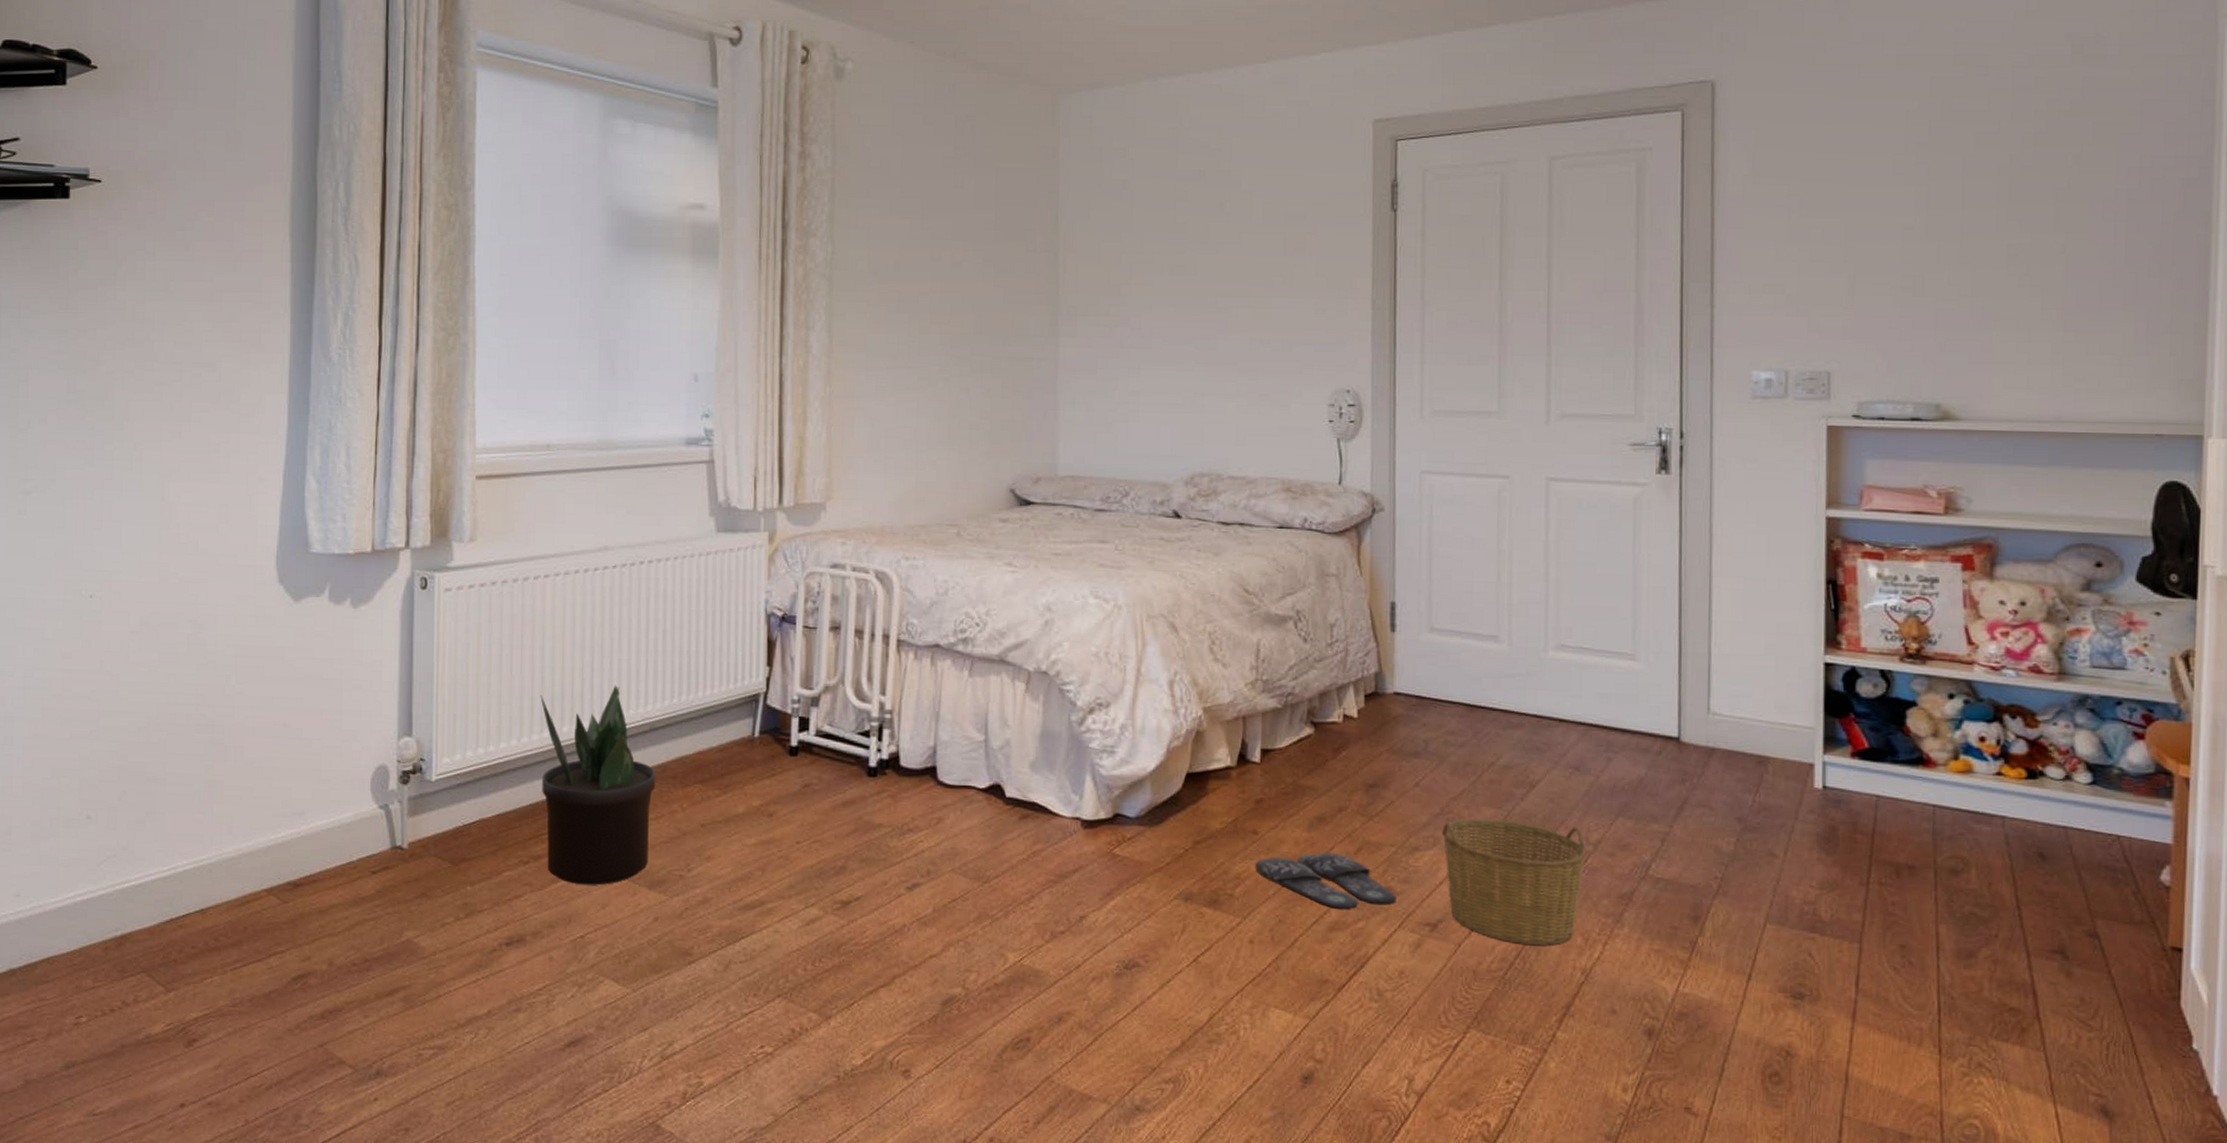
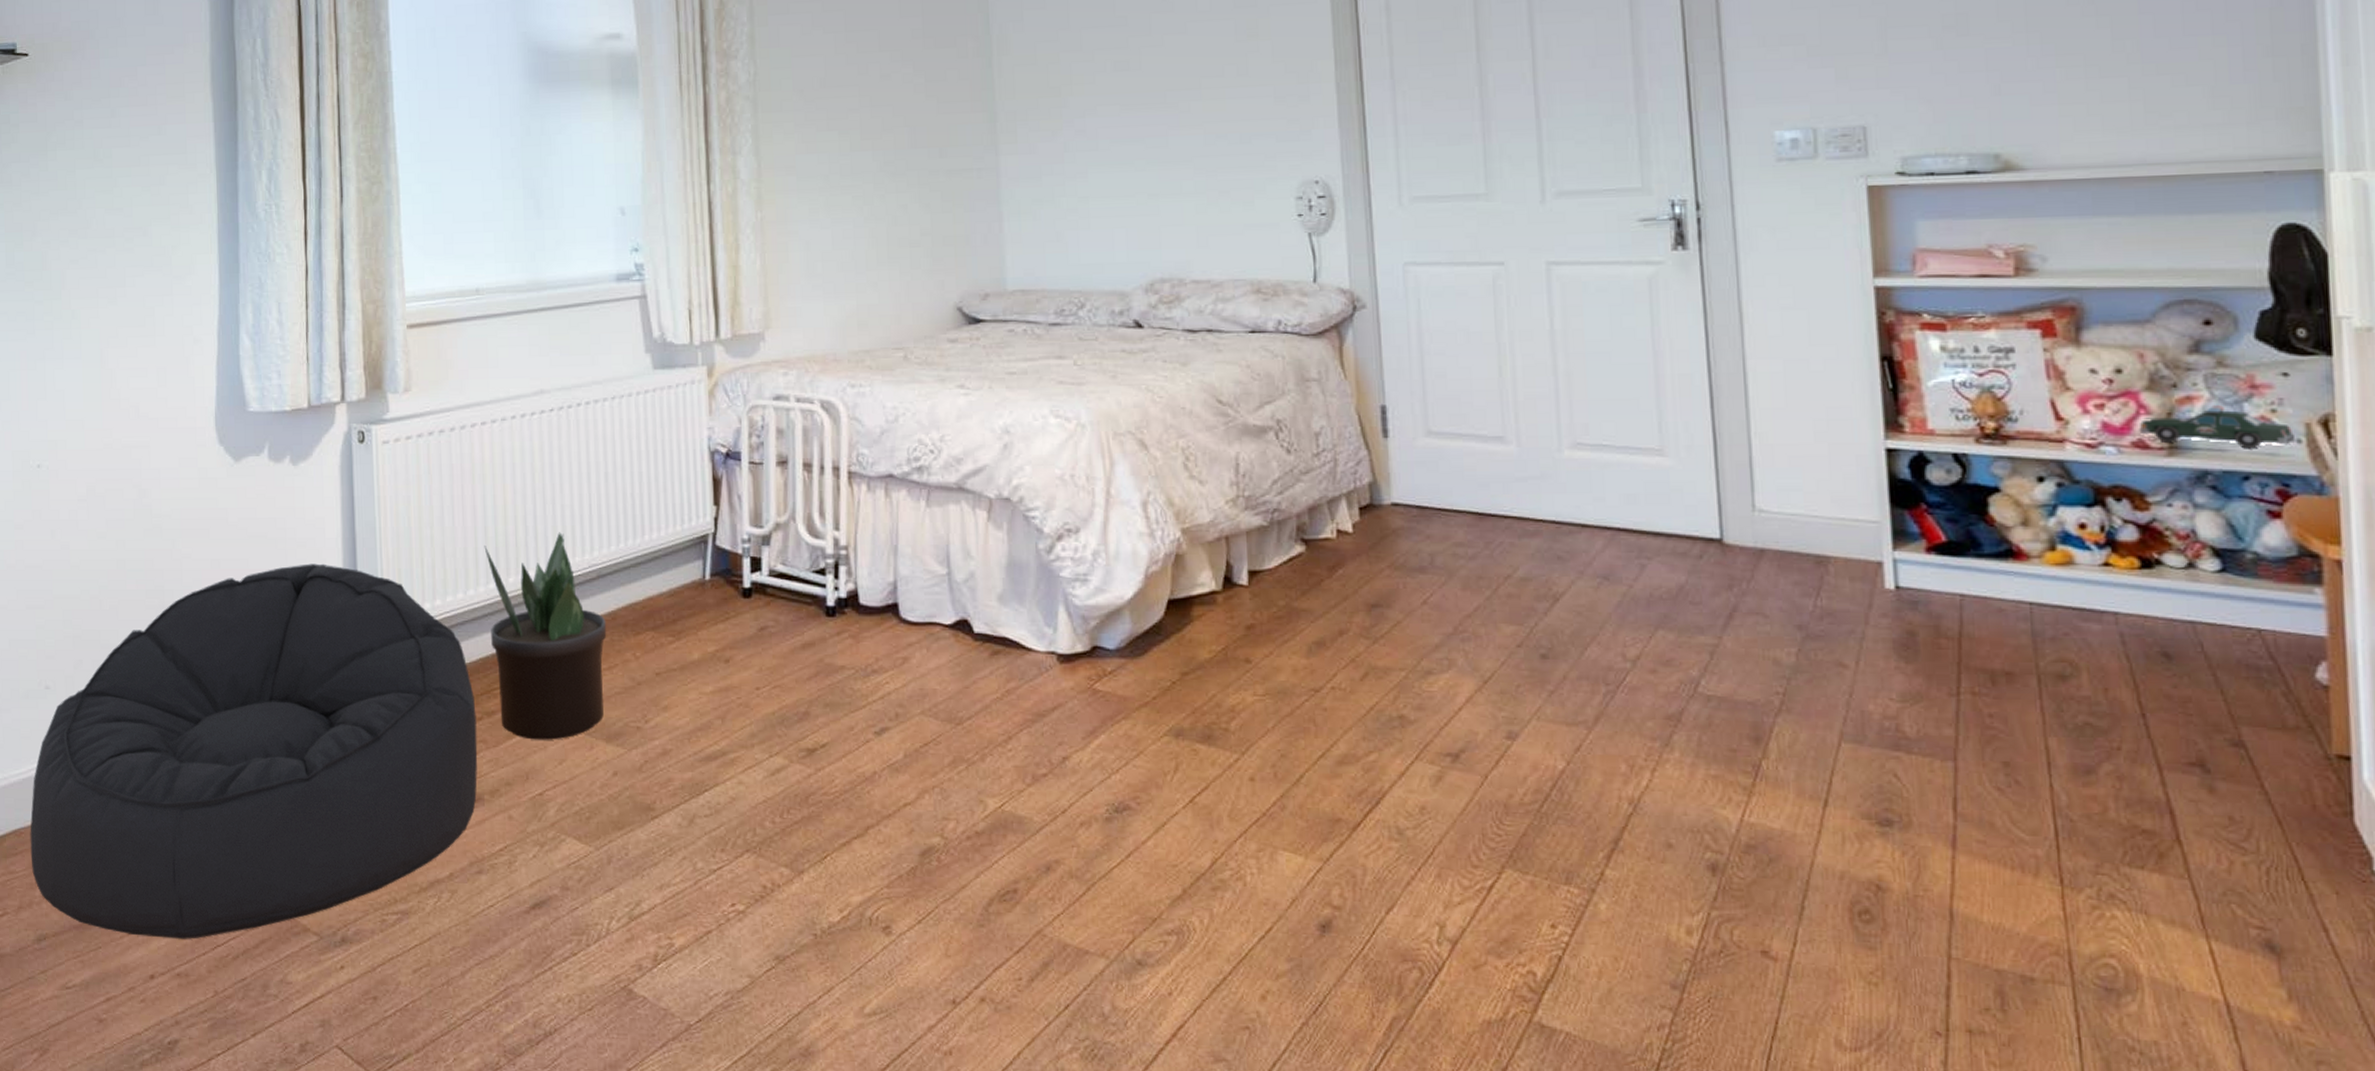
bean bag chair: none [63,705,523,1069] -> present [30,563,478,939]
slippers: present [1255,852,1397,909] -> none [1251,679,1411,741]
basket: present [1441,818,1586,945] -> none [1456,637,1624,774]
toy car: none [2035,638,2162,678] -> present [2139,405,2296,449]

